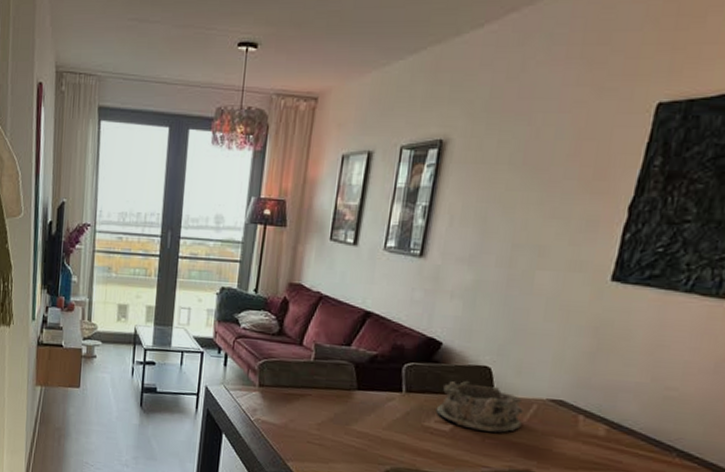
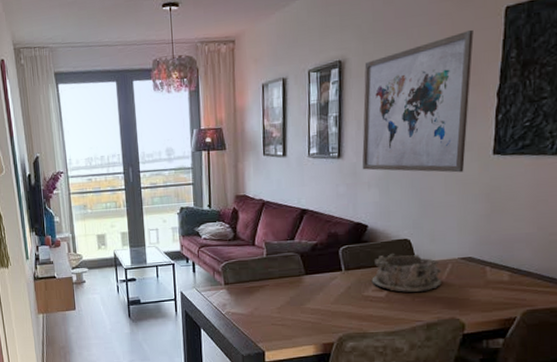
wall art: none [446,124,612,297] -> present [362,29,474,173]

